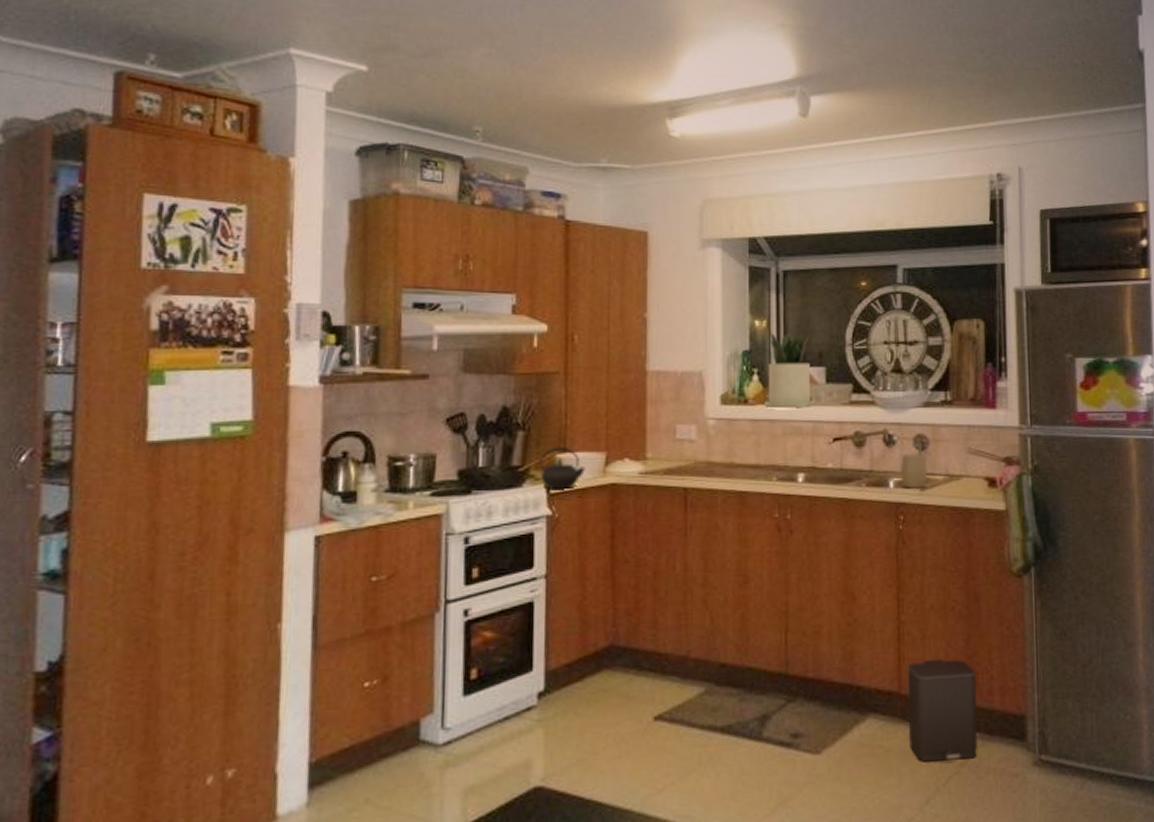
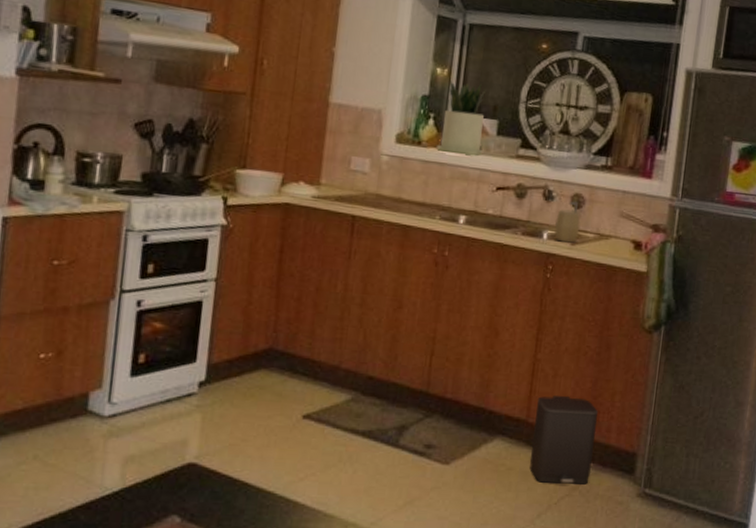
kettle: present [539,446,585,490] -> none [219,162,262,204]

